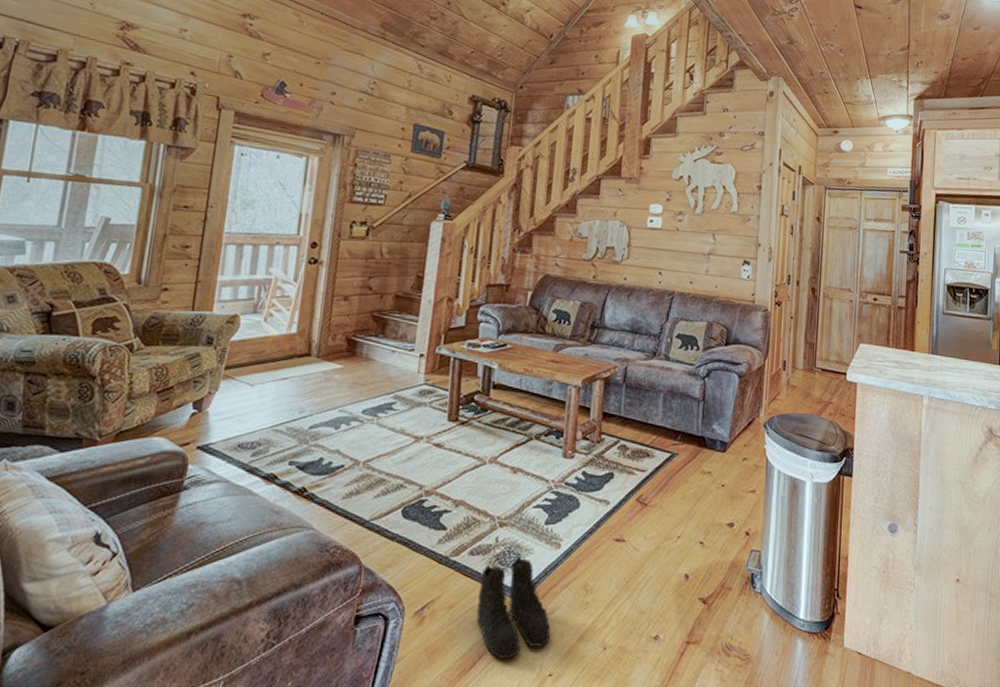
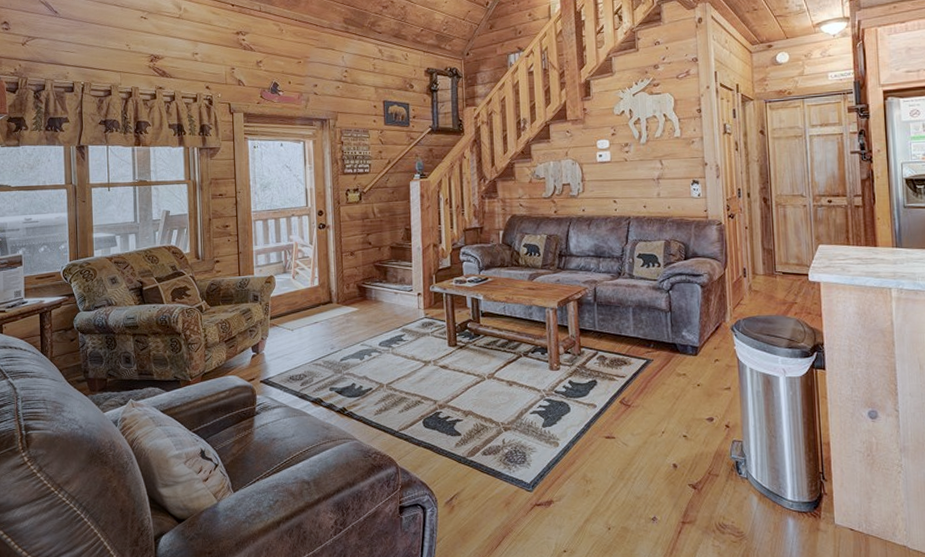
boots: present [476,557,551,658] -> none [494,455,561,538]

